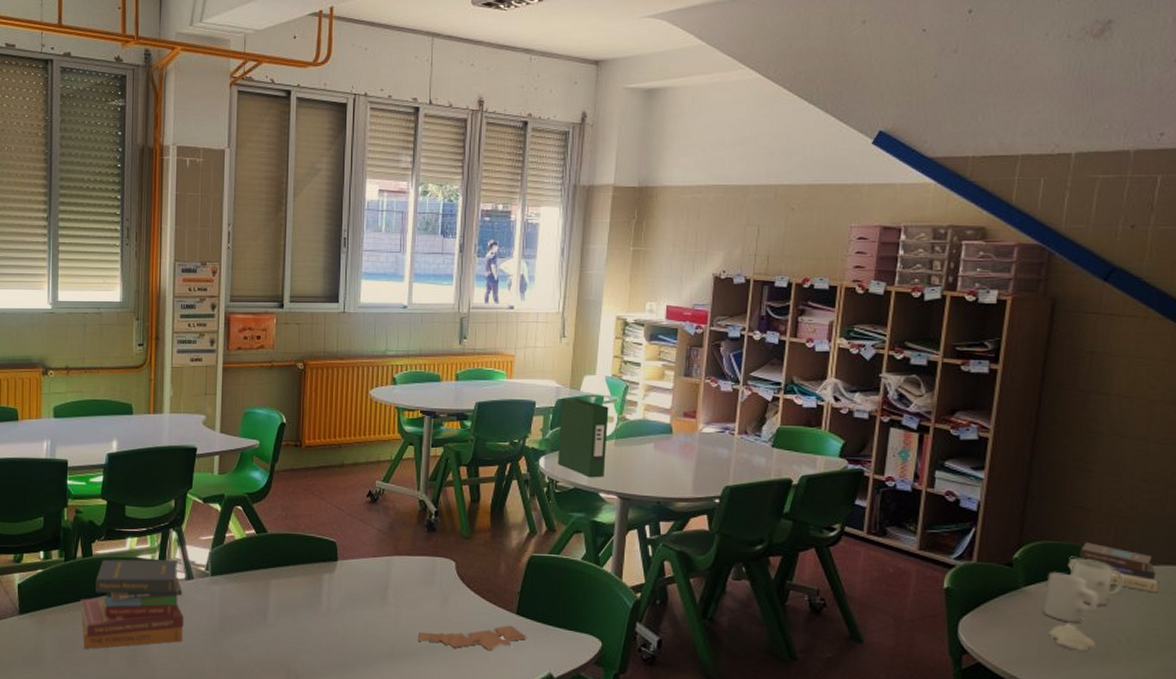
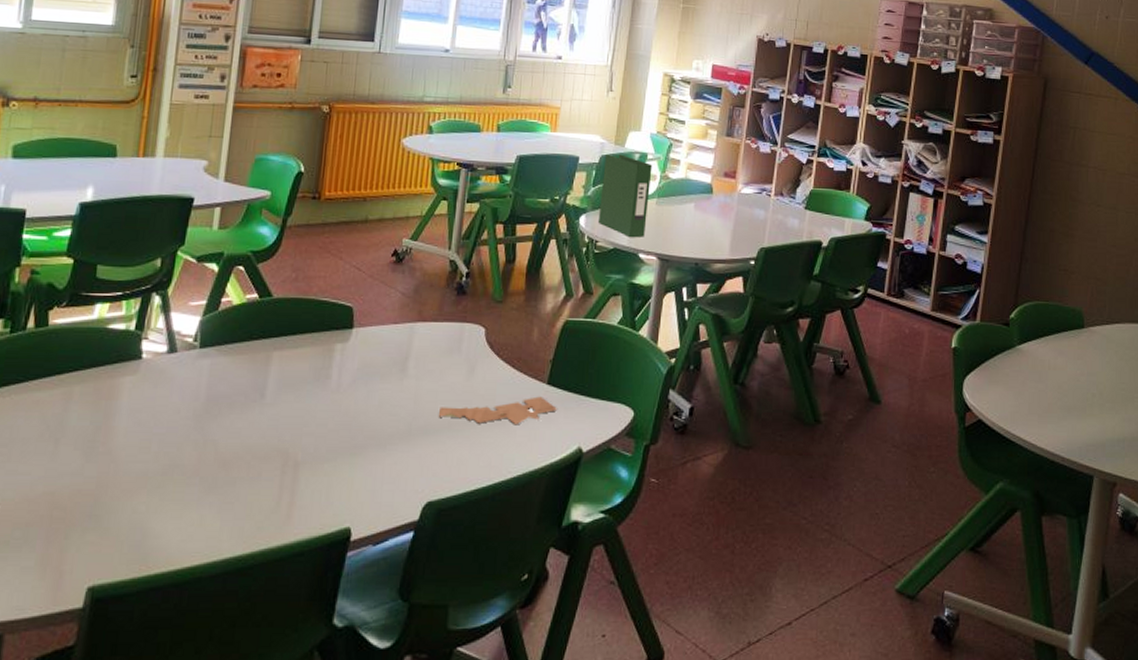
books: present [80,559,184,649] -> none [25,329,163,441]
cup: present [1042,571,1100,623] -> none [1032,330,1079,379]
tissue: present [1048,624,1095,650] -> none [1037,380,1075,404]
books: present [1067,542,1158,593] -> none [1053,303,1124,349]
mug: present [1071,559,1123,605] -> none [1056,318,1097,362]

